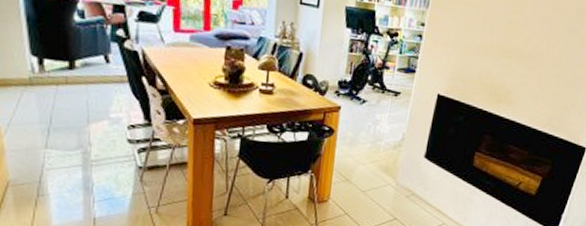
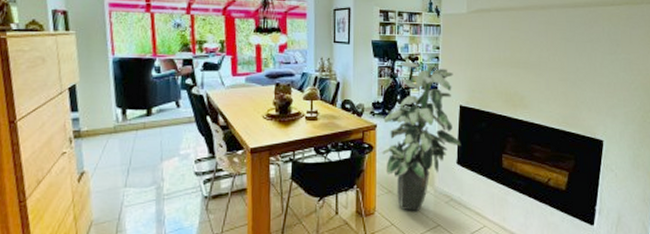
indoor plant: none [343,37,436,203] -> present [382,61,461,211]

